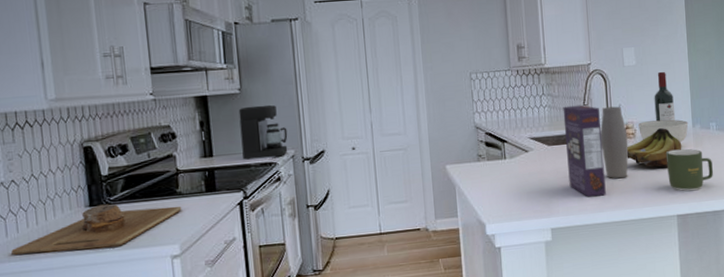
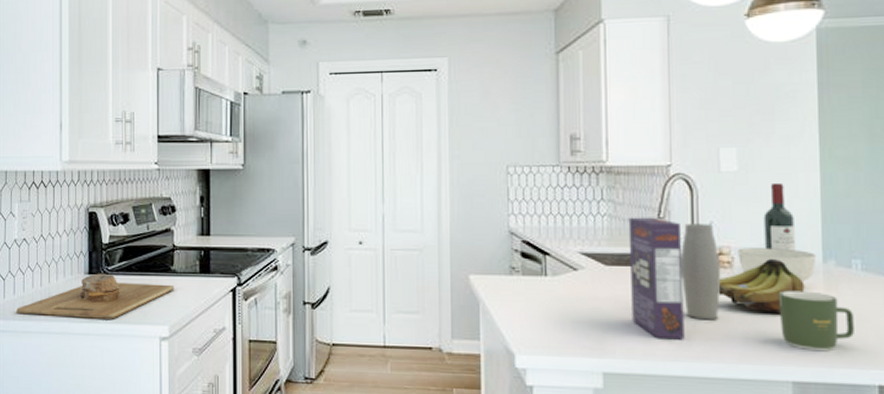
coffee maker: present [238,104,288,160] -> none [240,184,289,243]

